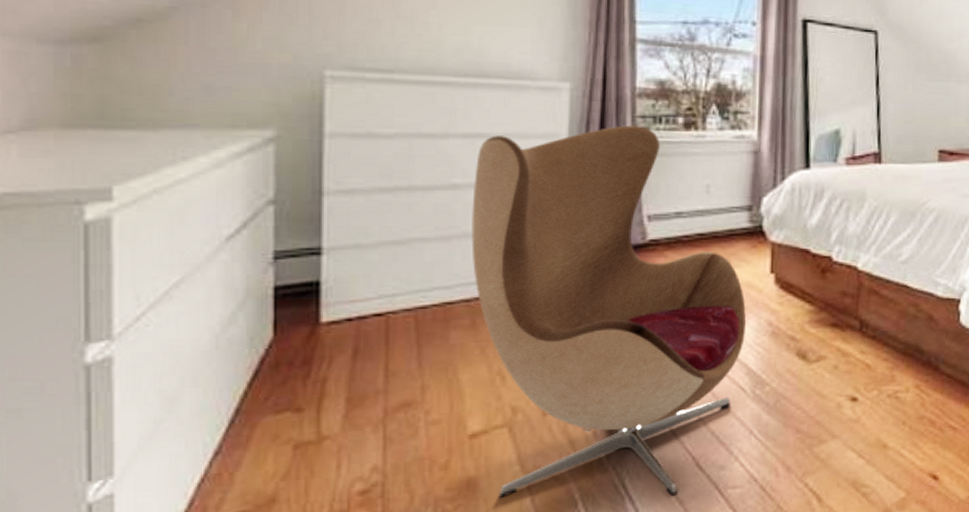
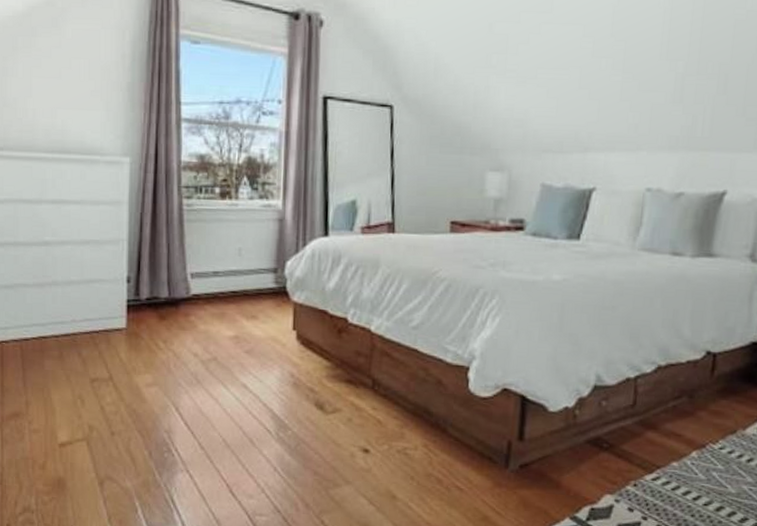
armchair: present [471,125,747,498] -> none [59,194,272,516]

